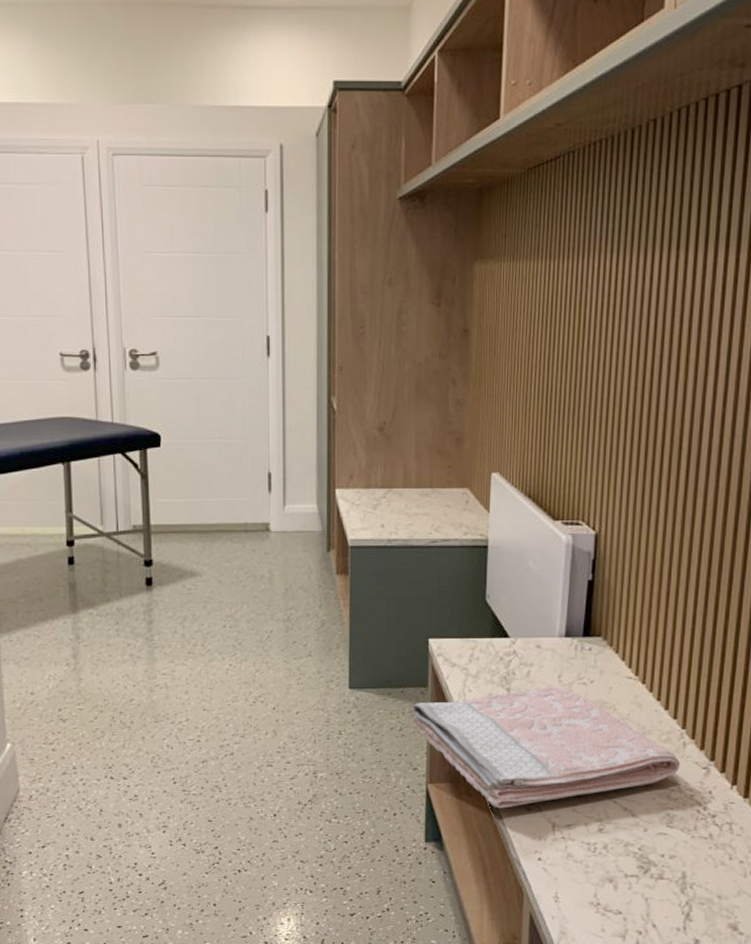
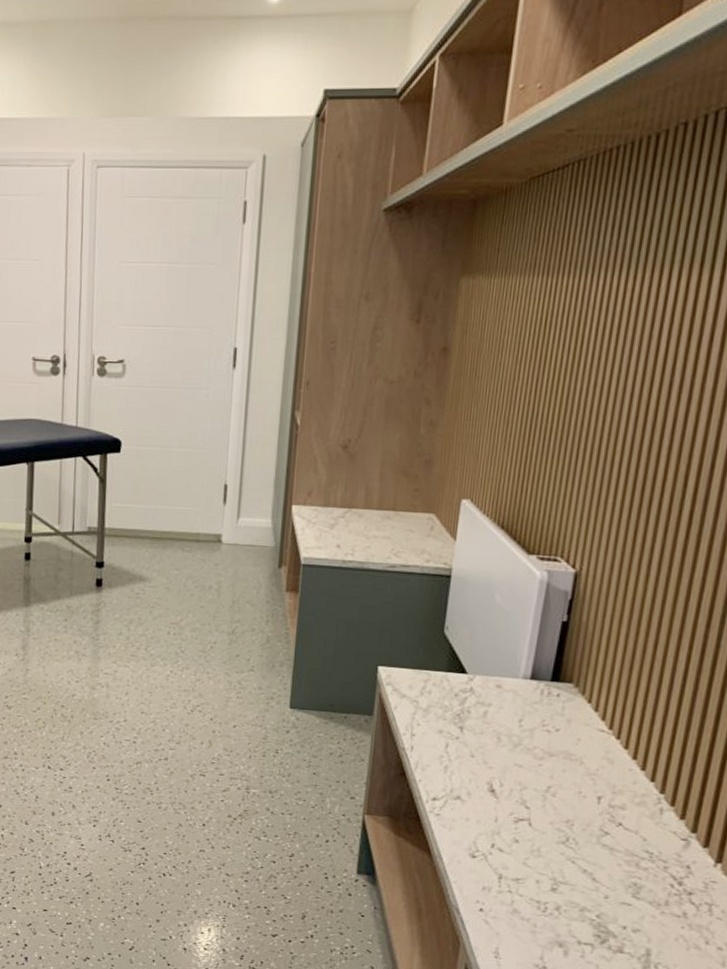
towel: present [412,686,680,809] -> none [354,729,655,852]

